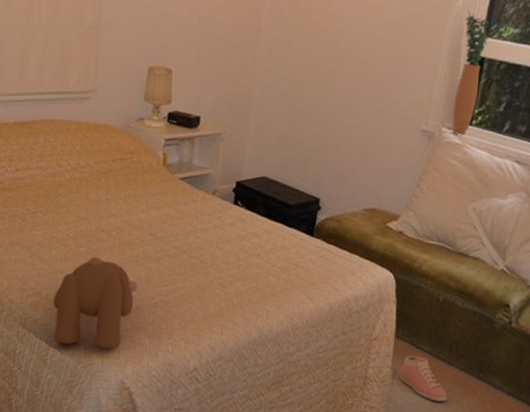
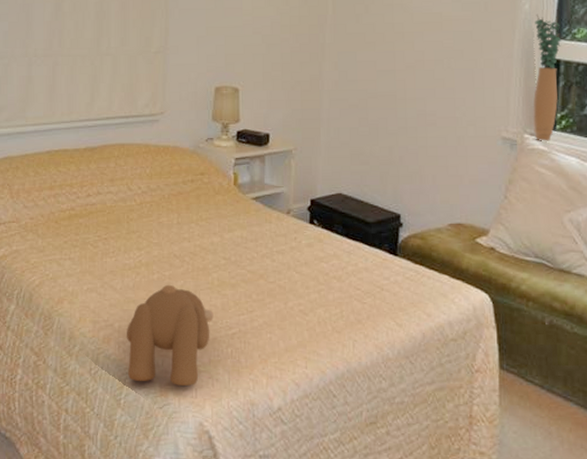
sneaker: present [398,356,448,402] -> none [509,390,570,445]

